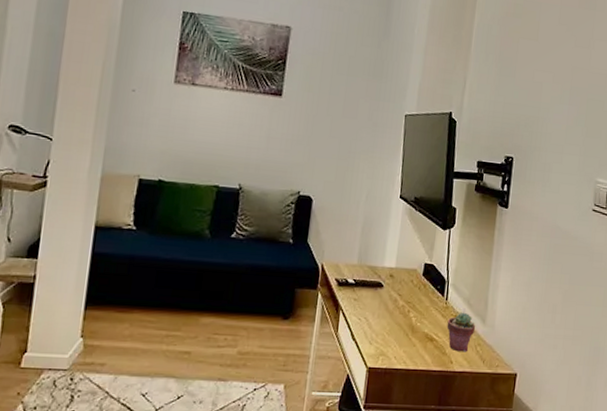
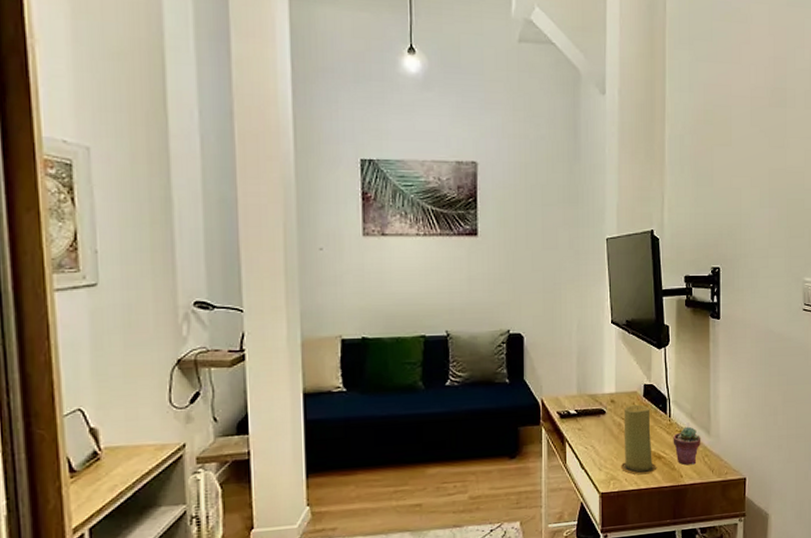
candle: none [391,282,427,355] -> present [620,404,656,475]

